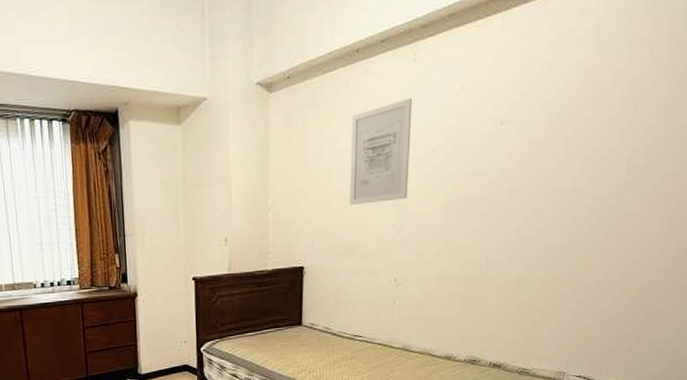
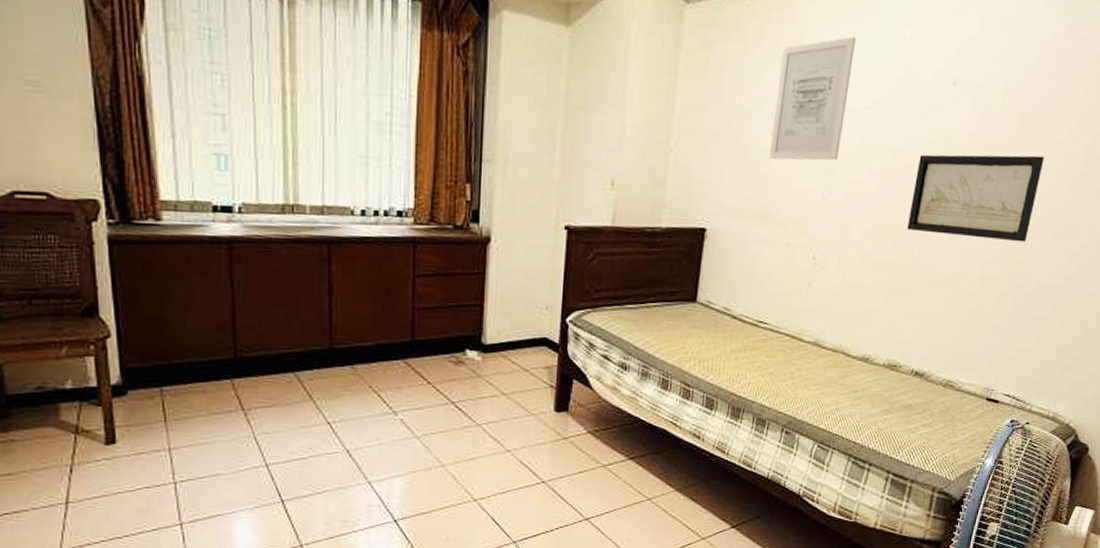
wall art: none [473,172,590,248] -> present [907,154,1045,242]

